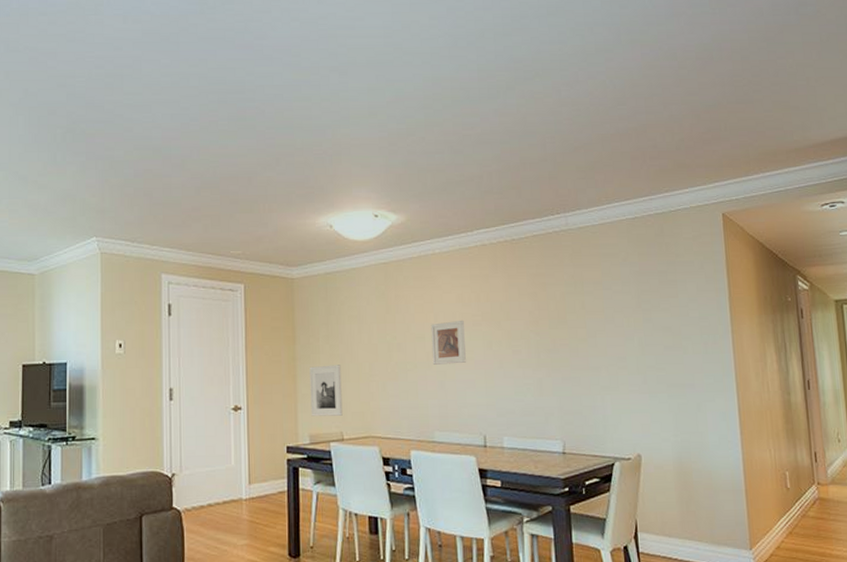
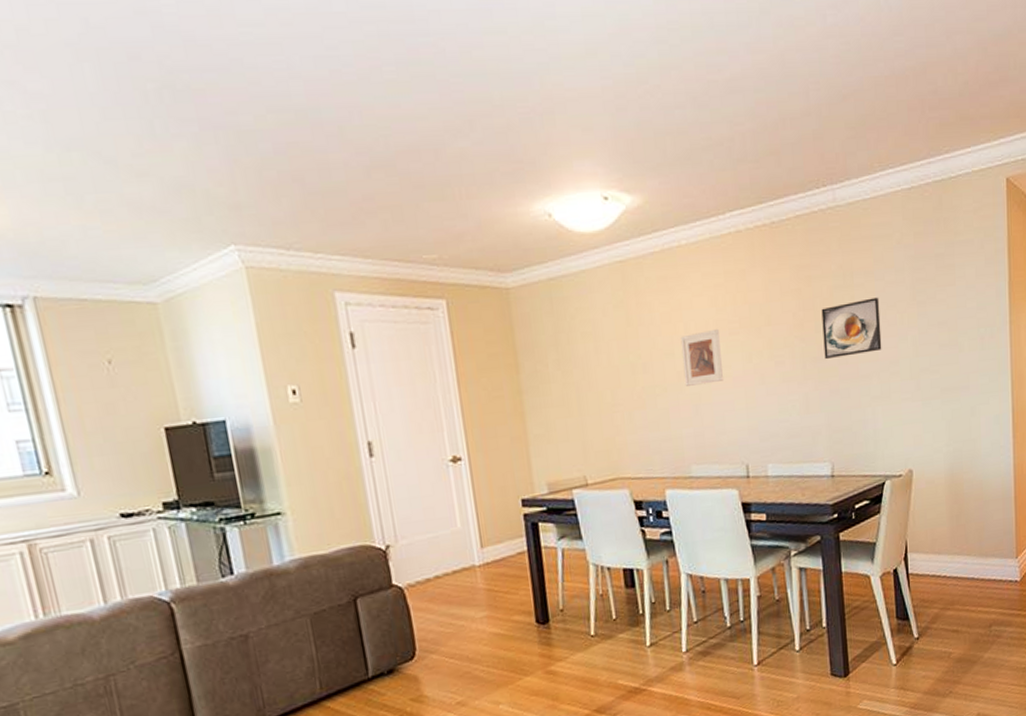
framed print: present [310,365,343,416] -> none [539,395,584,461]
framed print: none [555,303,610,352] -> present [821,297,882,360]

